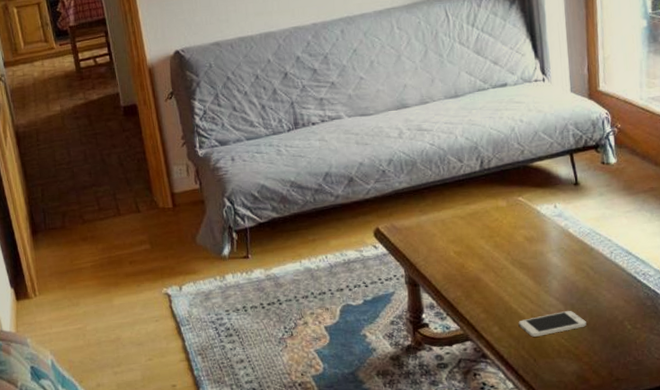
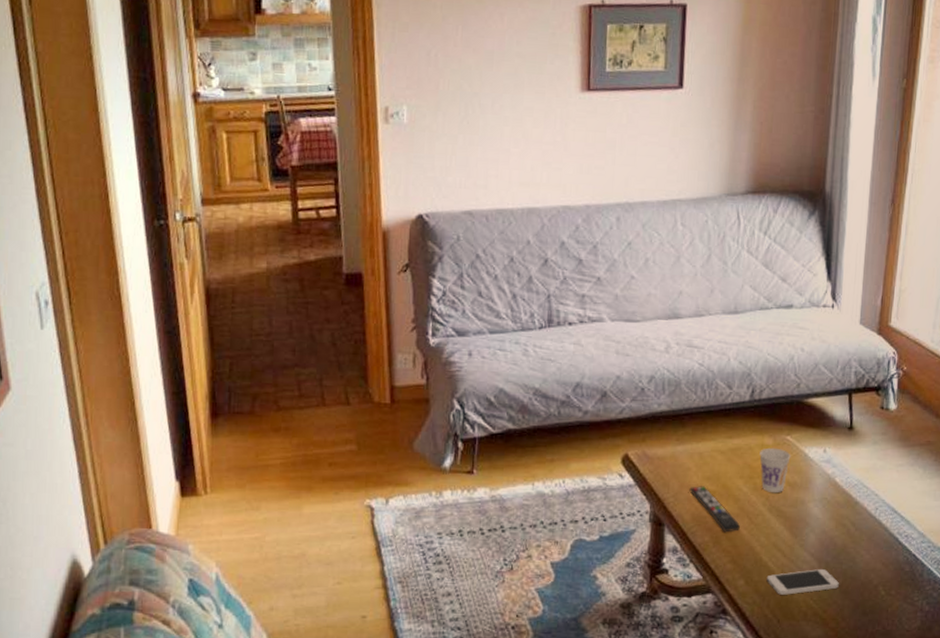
remote control: none [437,248,487,287] -> present [689,486,740,533]
cup: none [496,208,525,248] -> present [760,447,791,492]

